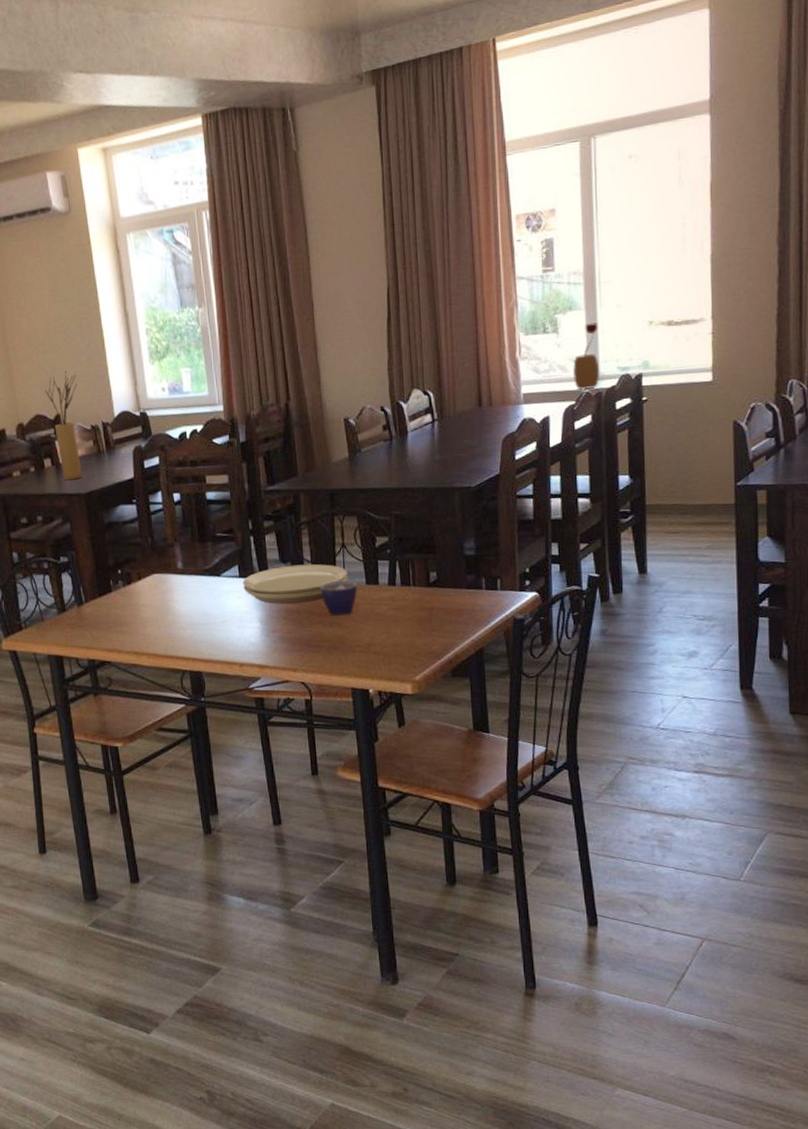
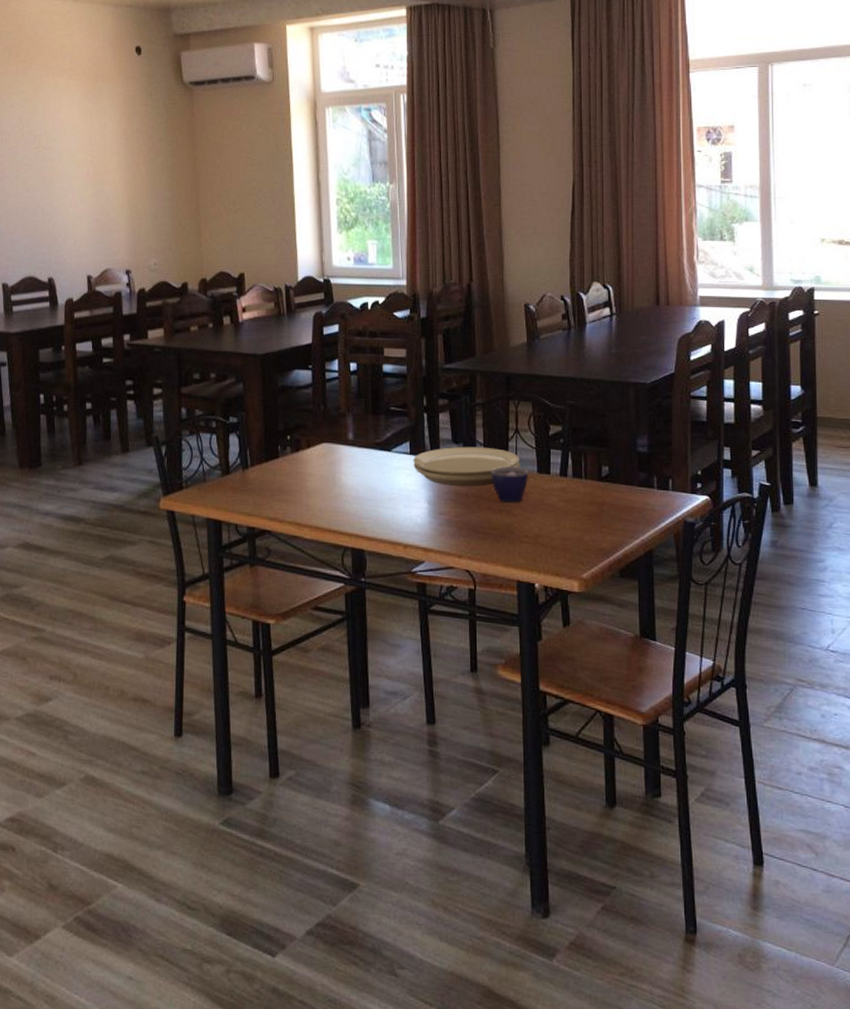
vase: present [45,370,82,481] -> none [231,231,264,340]
potted flower: present [573,323,600,391] -> none [748,235,774,299]

